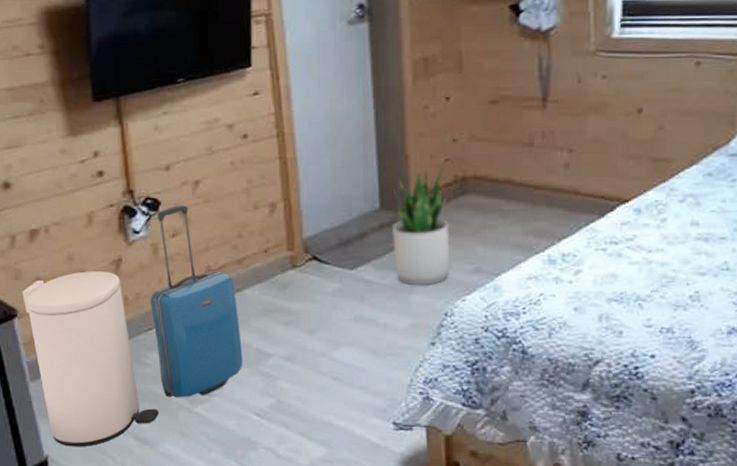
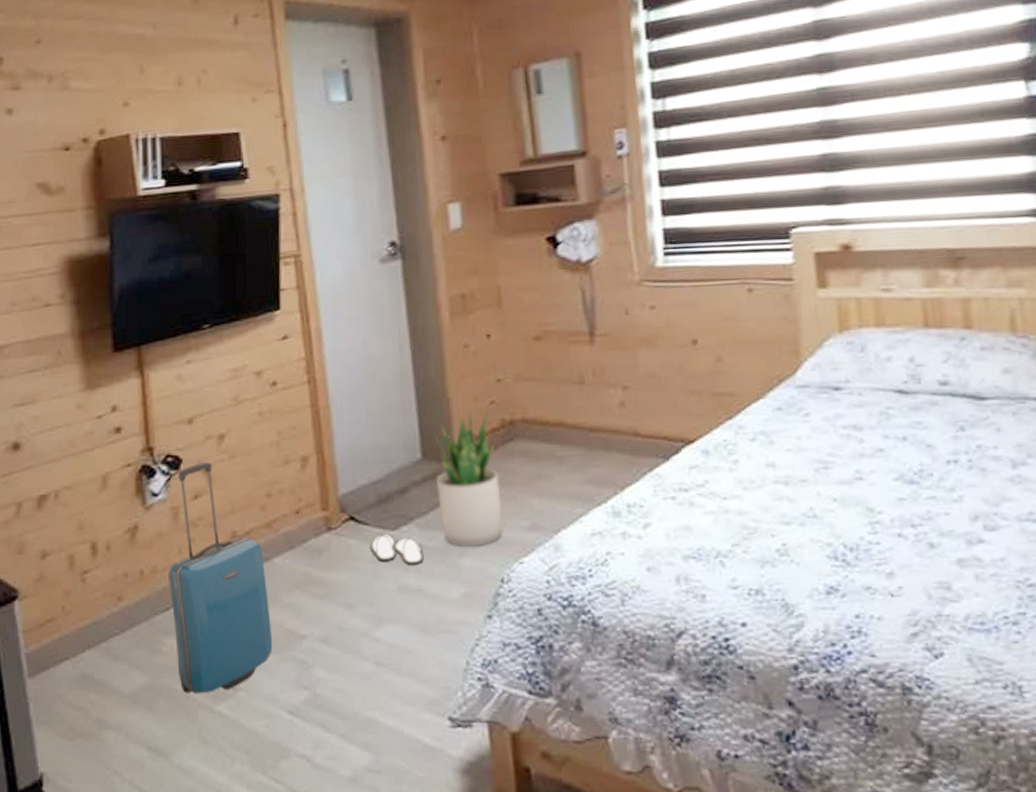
pedal bin: present [22,271,159,447] -> none [25,541,175,761]
slippers: none [330,273,378,299] -> present [370,534,424,565]

